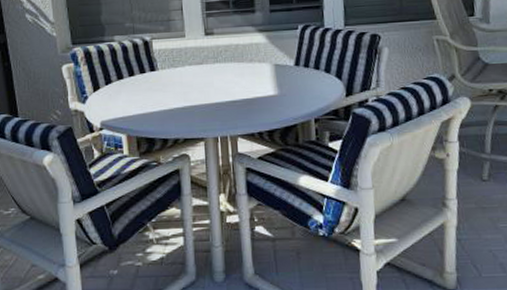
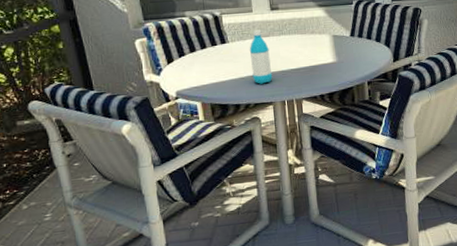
water bottle: none [180,56,205,117] -> present [249,29,273,84]

